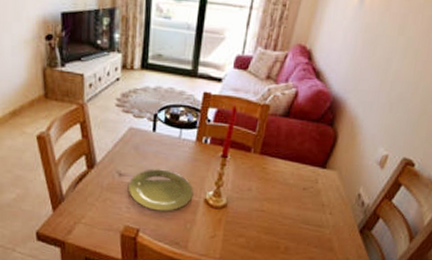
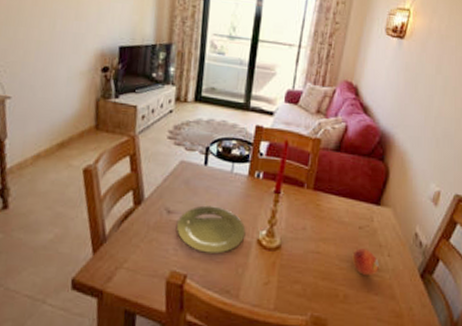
fruit: none [294,207,321,232] -> present [352,248,379,277]

